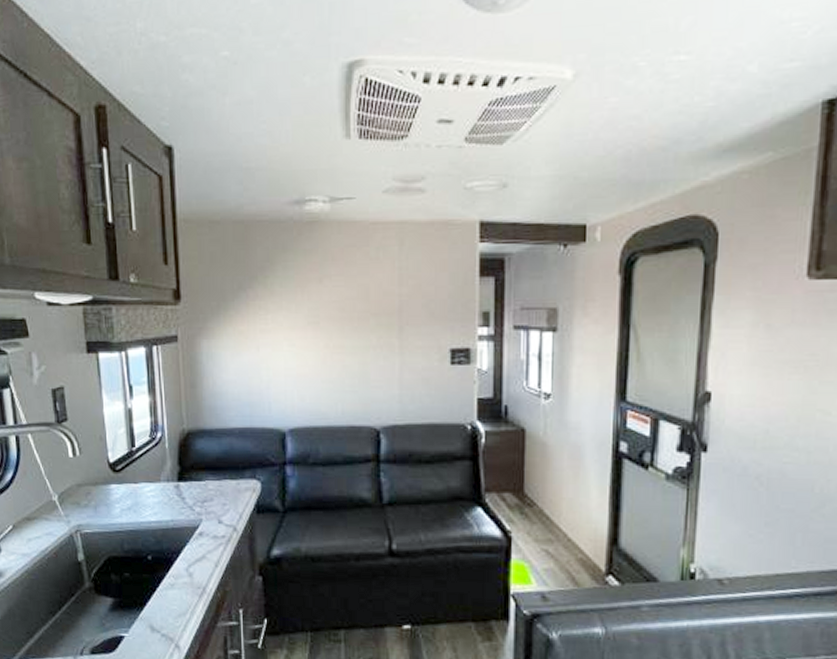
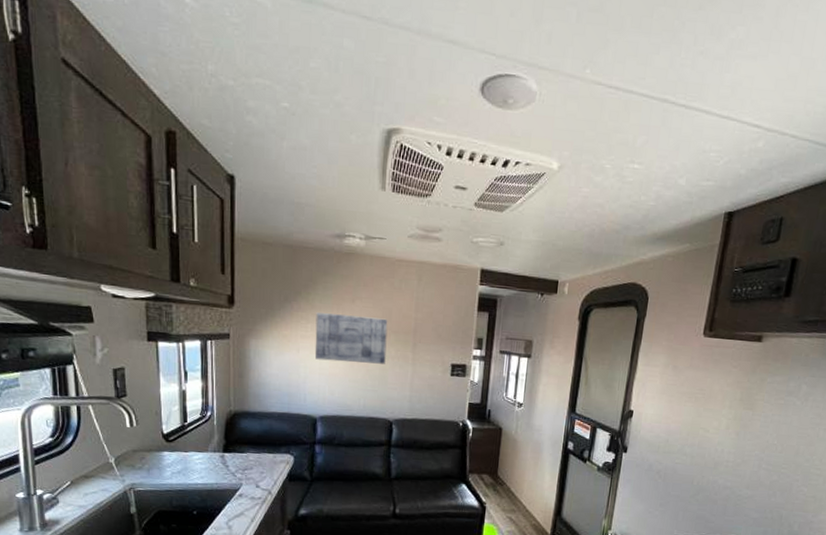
wall art: none [276,298,366,358] -> present [314,313,388,364]

